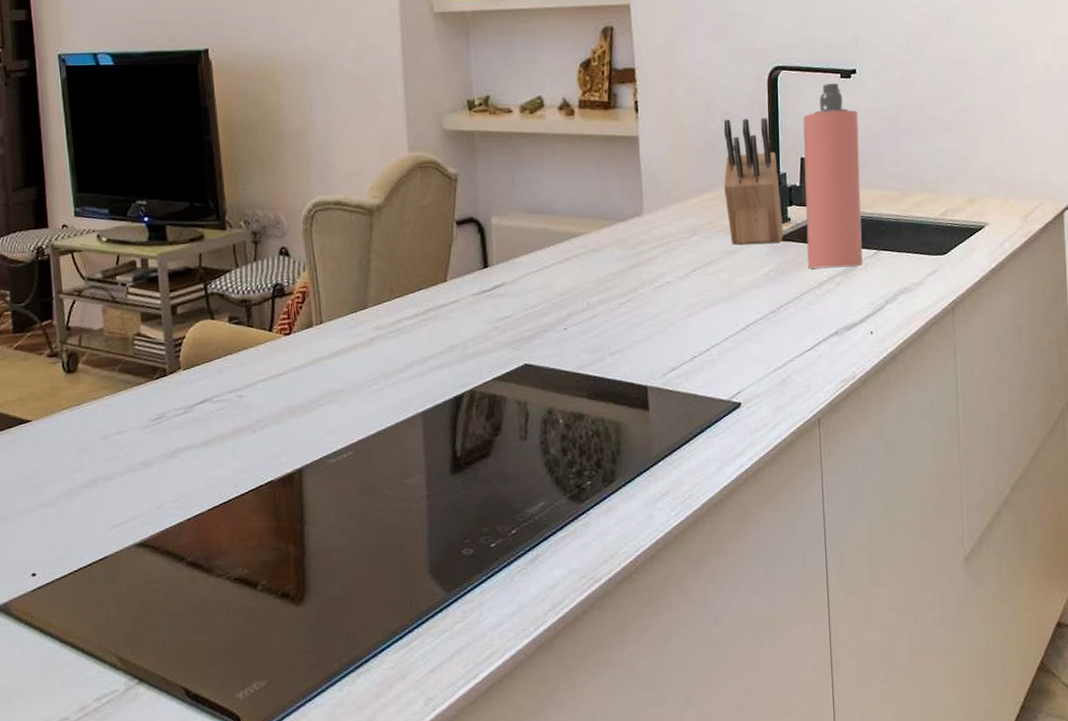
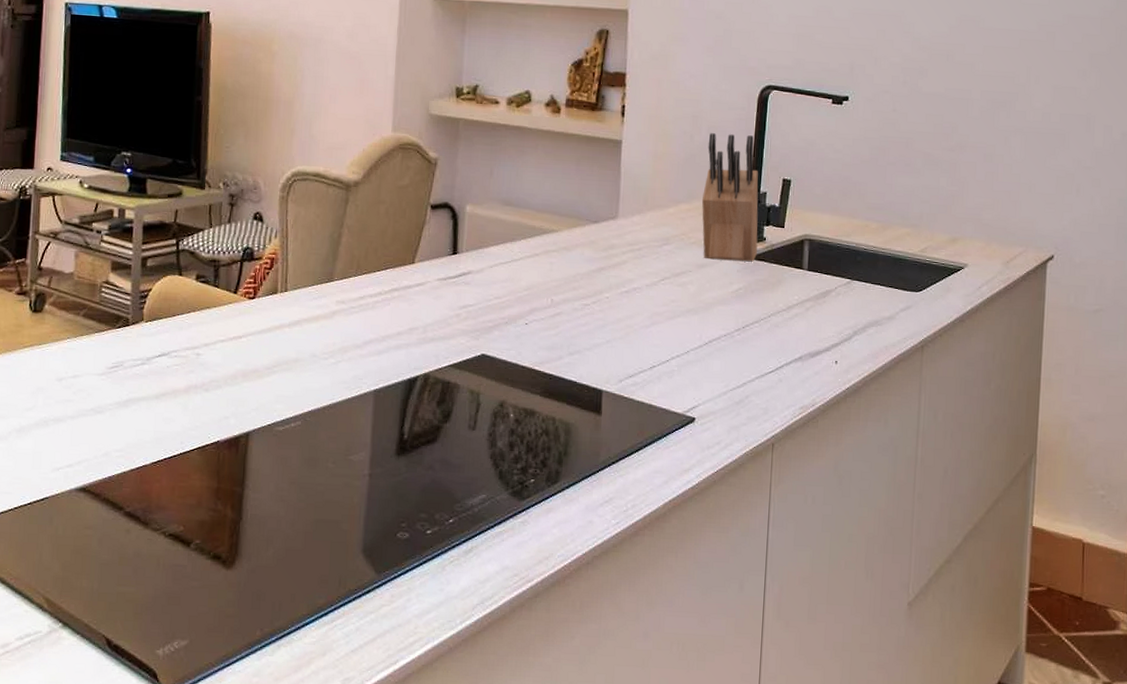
spray bottle: present [803,83,863,269] -> none [779,108,847,294]

